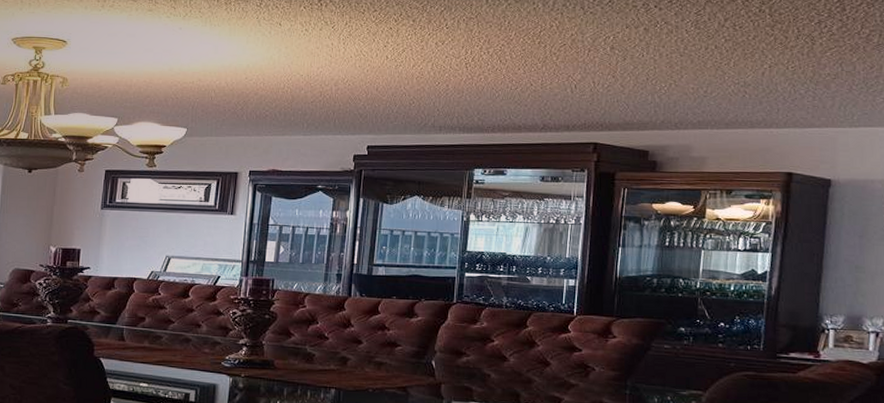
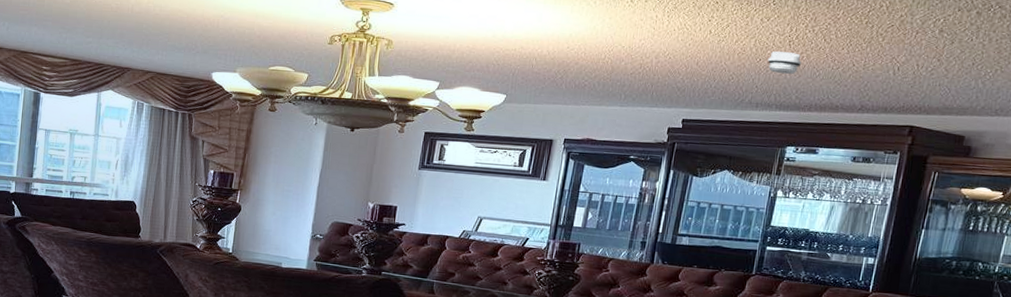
smoke detector: none [447,73,480,97] -> present [768,51,802,75]

